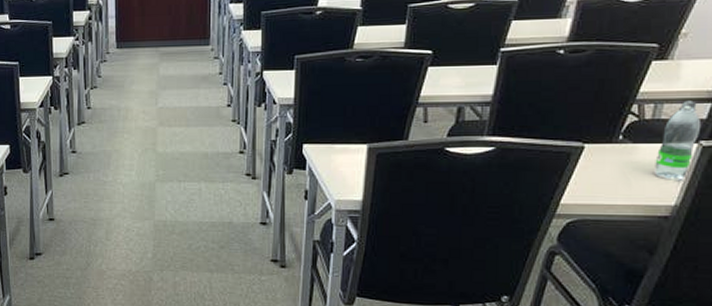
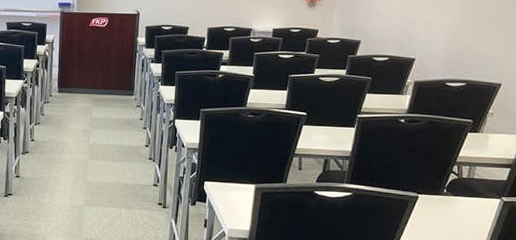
bottle: present [654,101,702,180] -> none [469,165,503,227]

